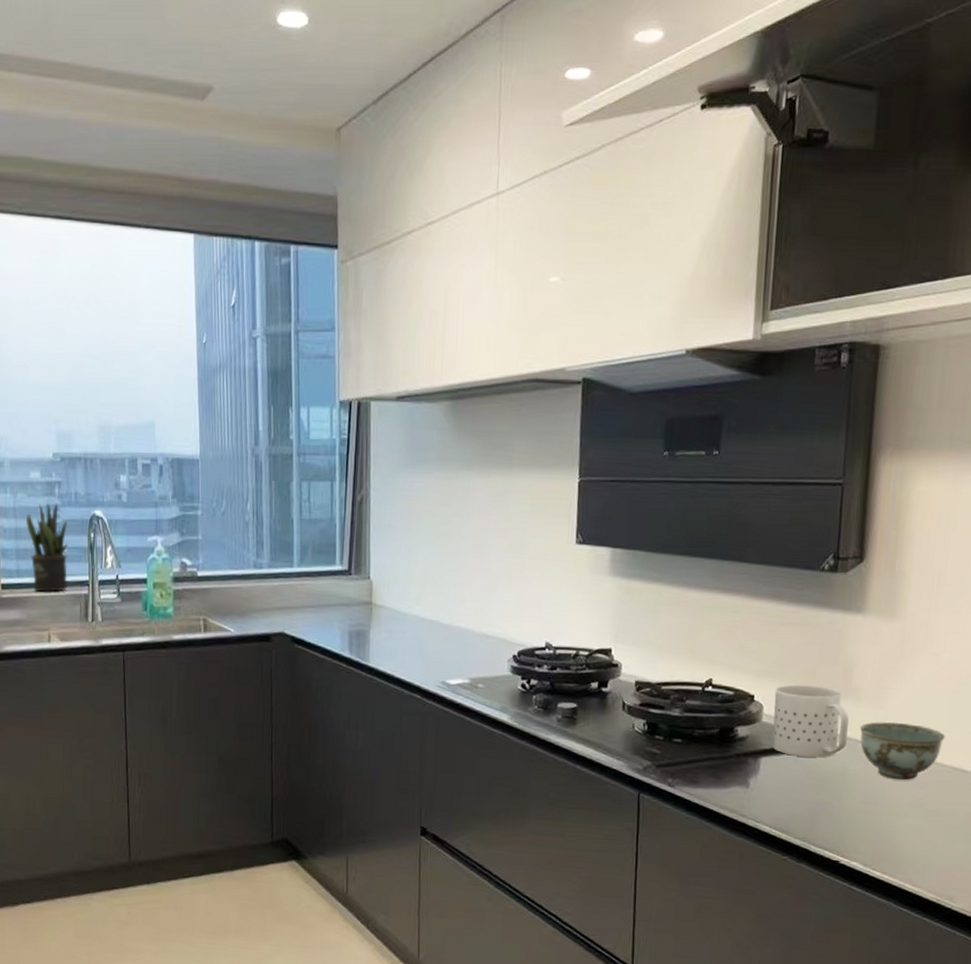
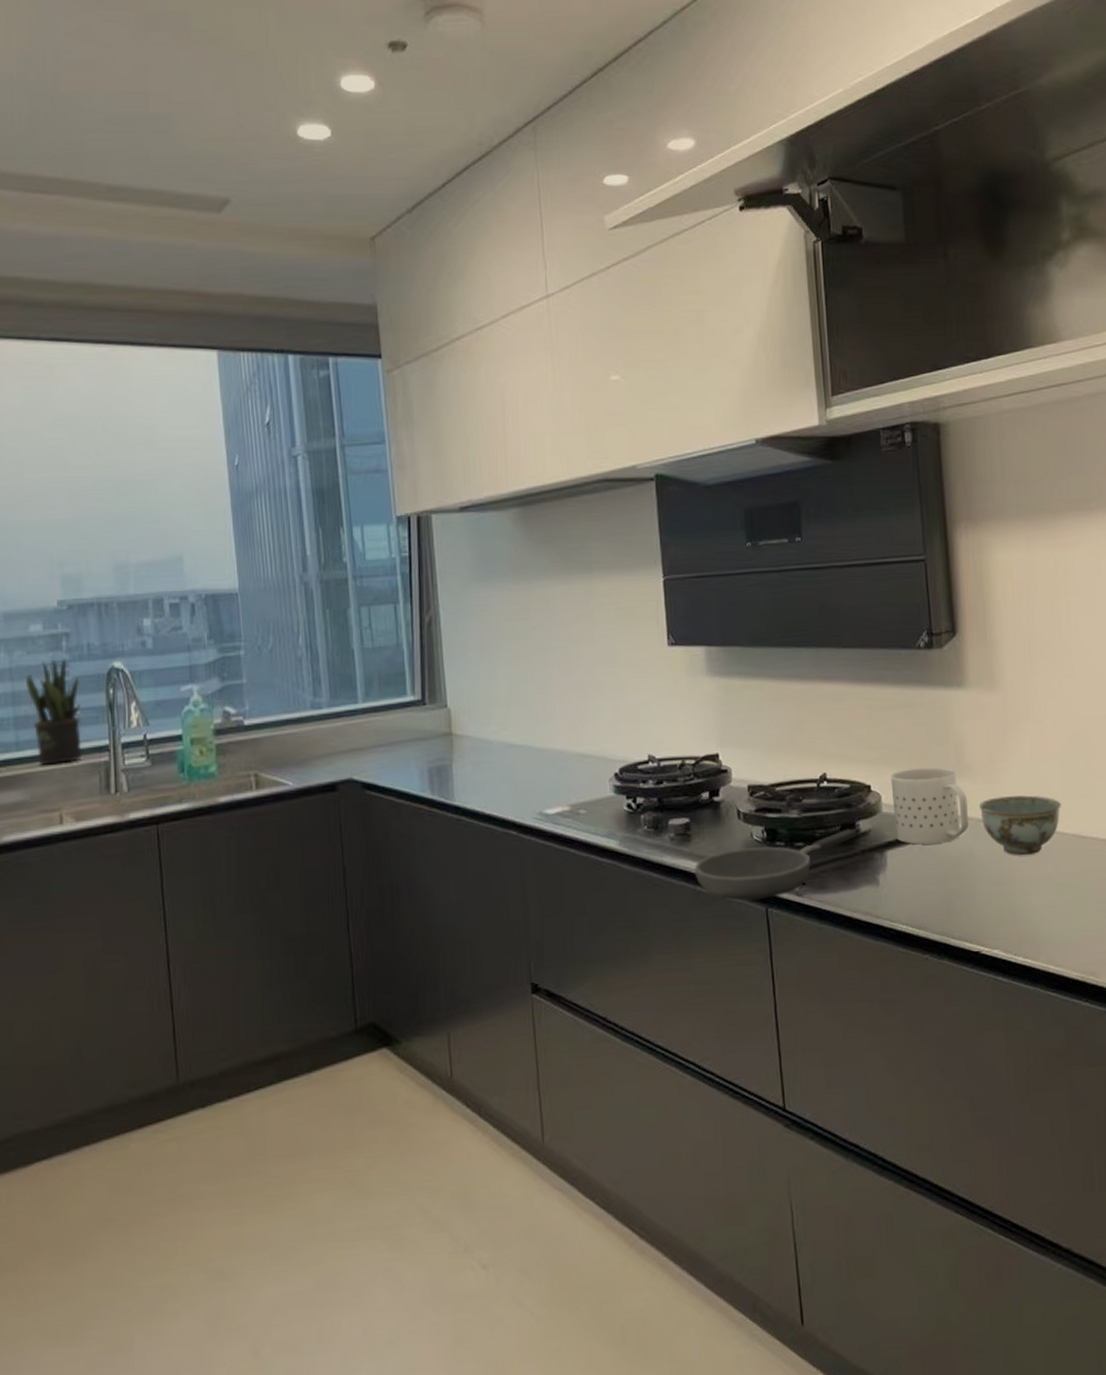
frying pan: none [576,732,736,786] -> present [694,828,858,901]

